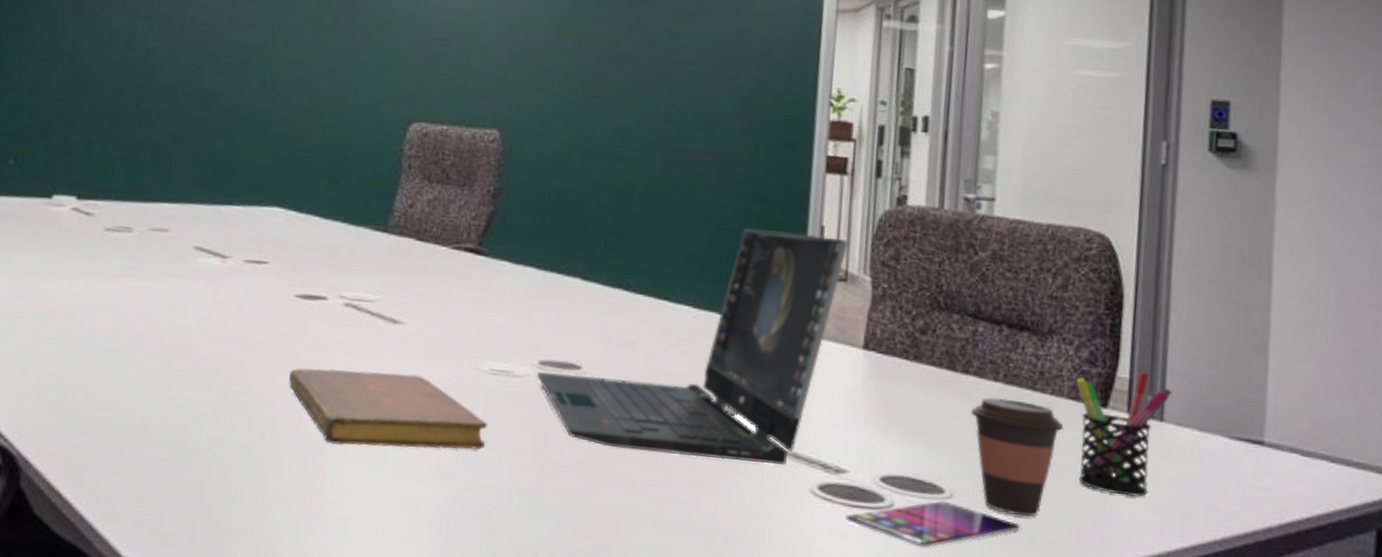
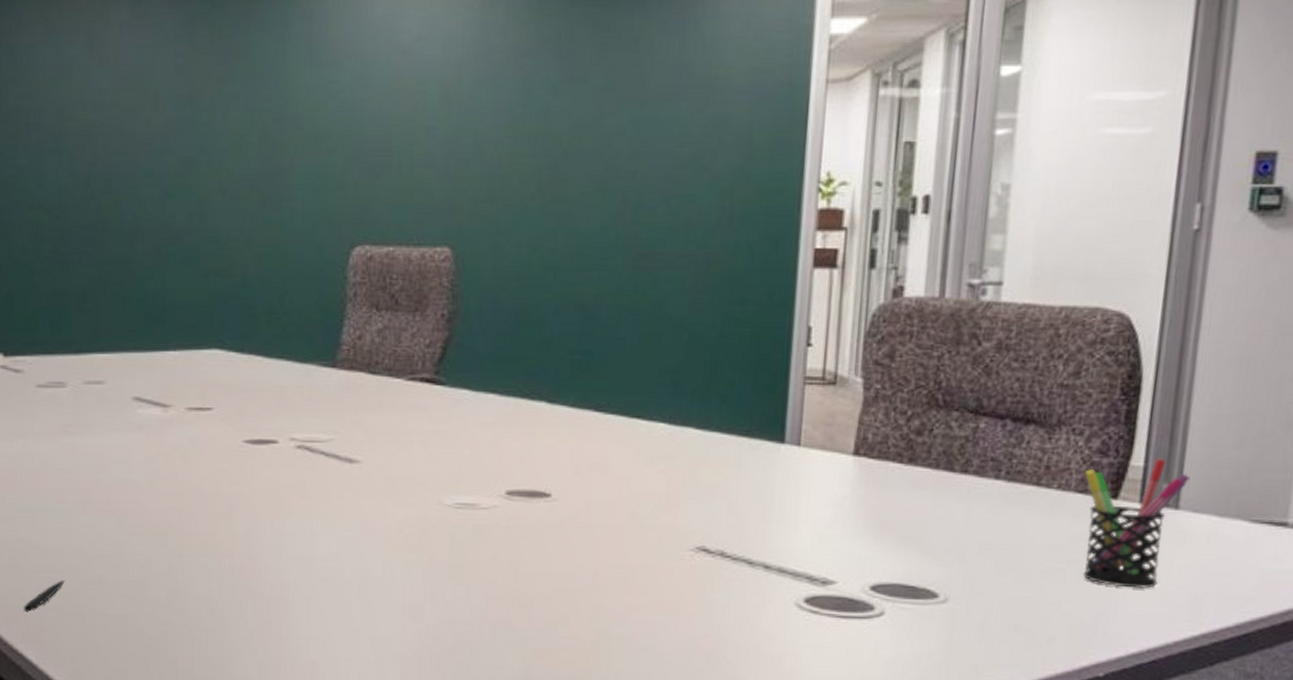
pen: none [66,419,110,450] -> present [23,579,65,613]
notebook: present [289,368,488,450] -> none [244,513,455,591]
laptop computer: present [537,228,849,465] -> none [504,334,838,580]
smartphone: present [845,500,1021,548] -> none [833,605,1019,654]
coffee cup: present [970,397,1064,517] -> none [968,496,1070,616]

